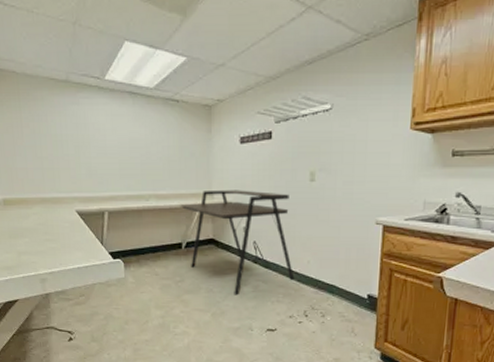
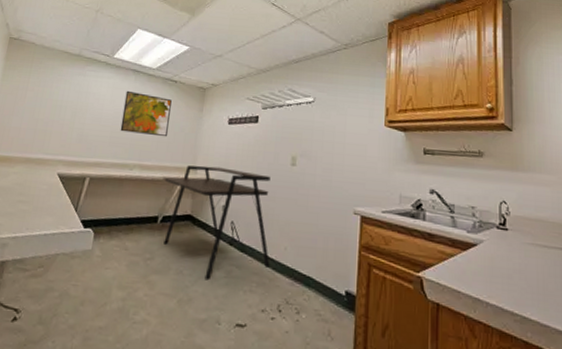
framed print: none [126,116,179,164] -> present [120,90,172,137]

